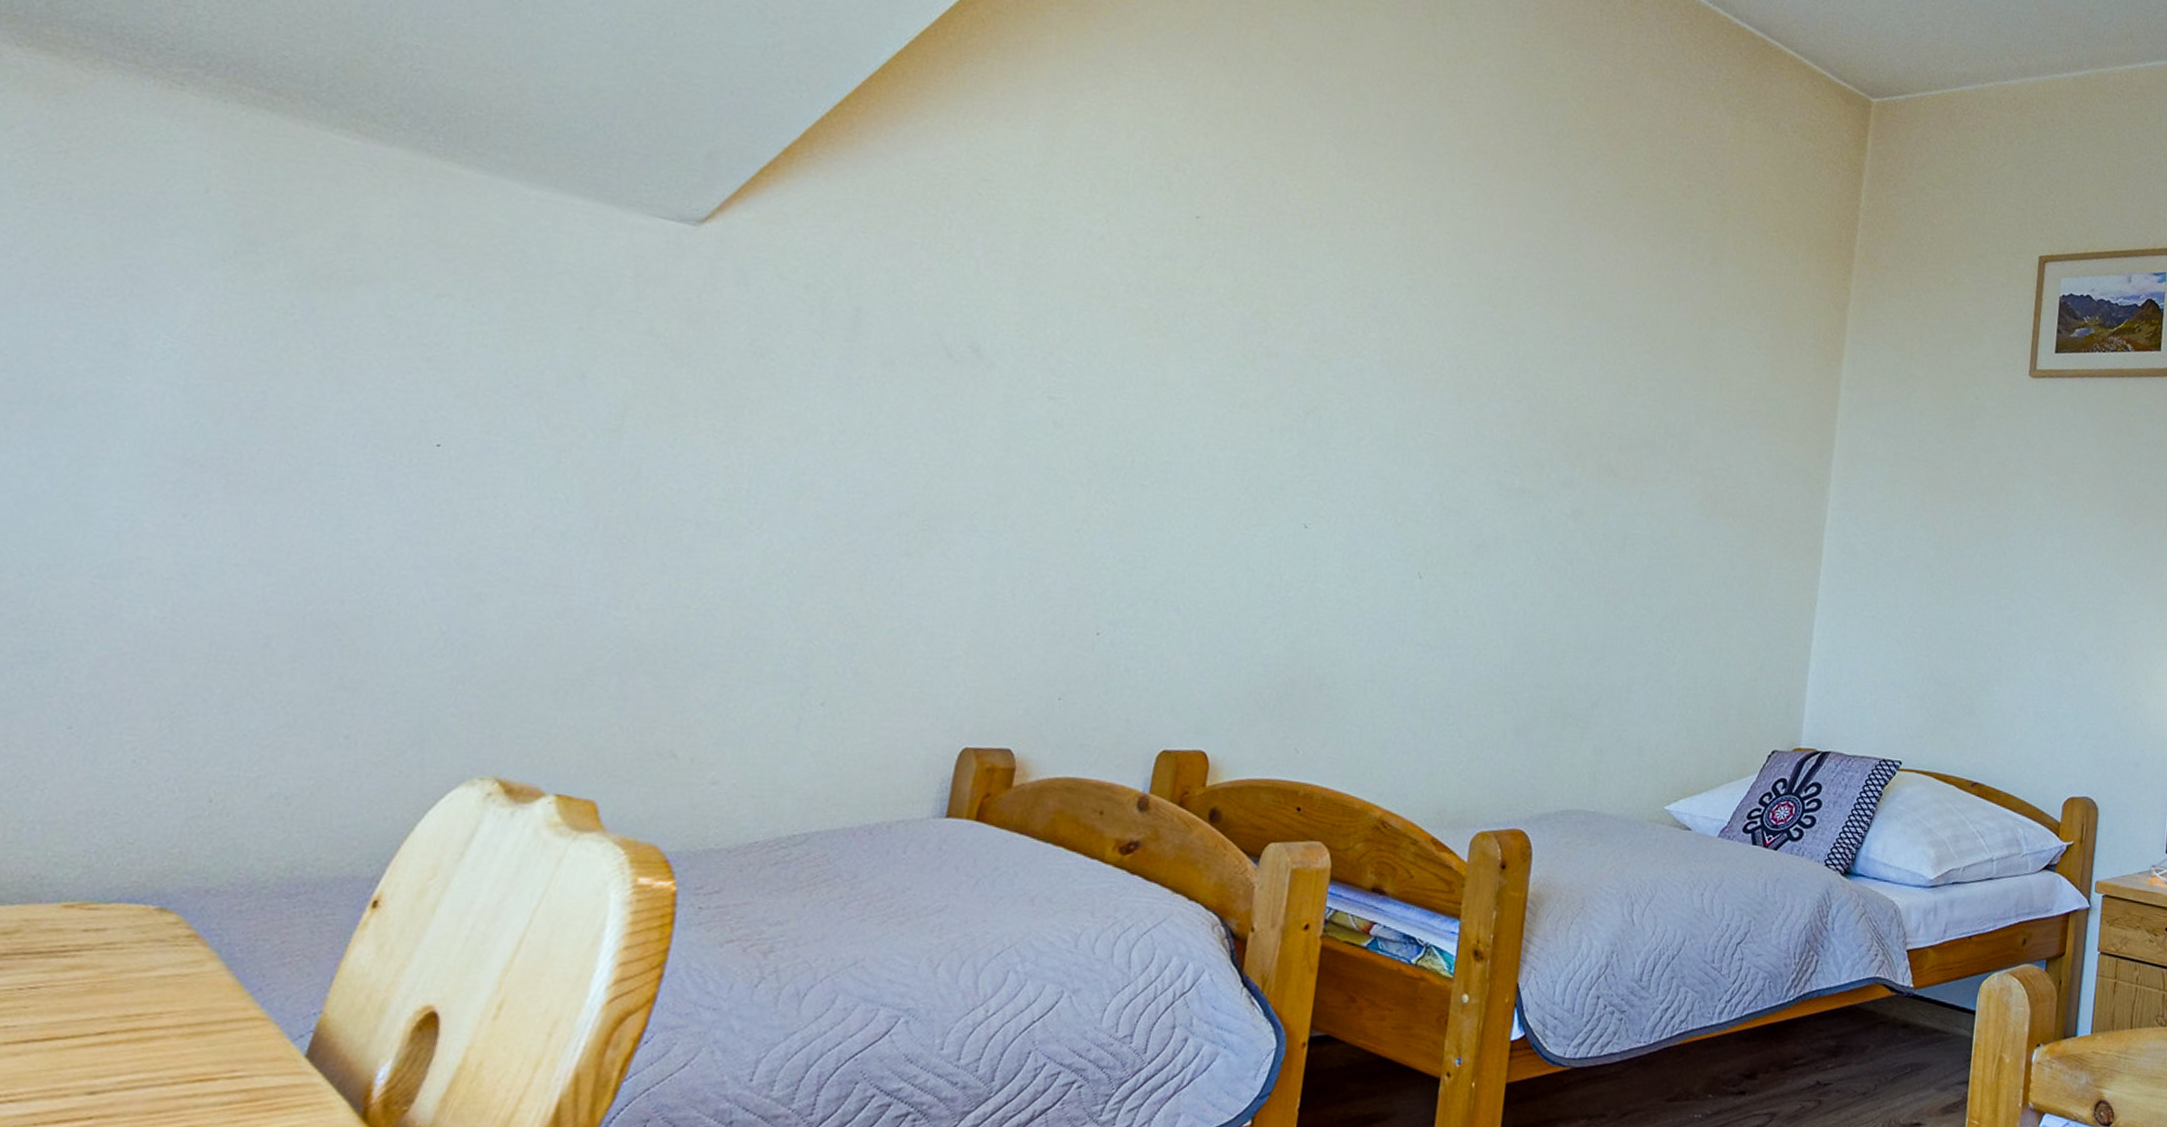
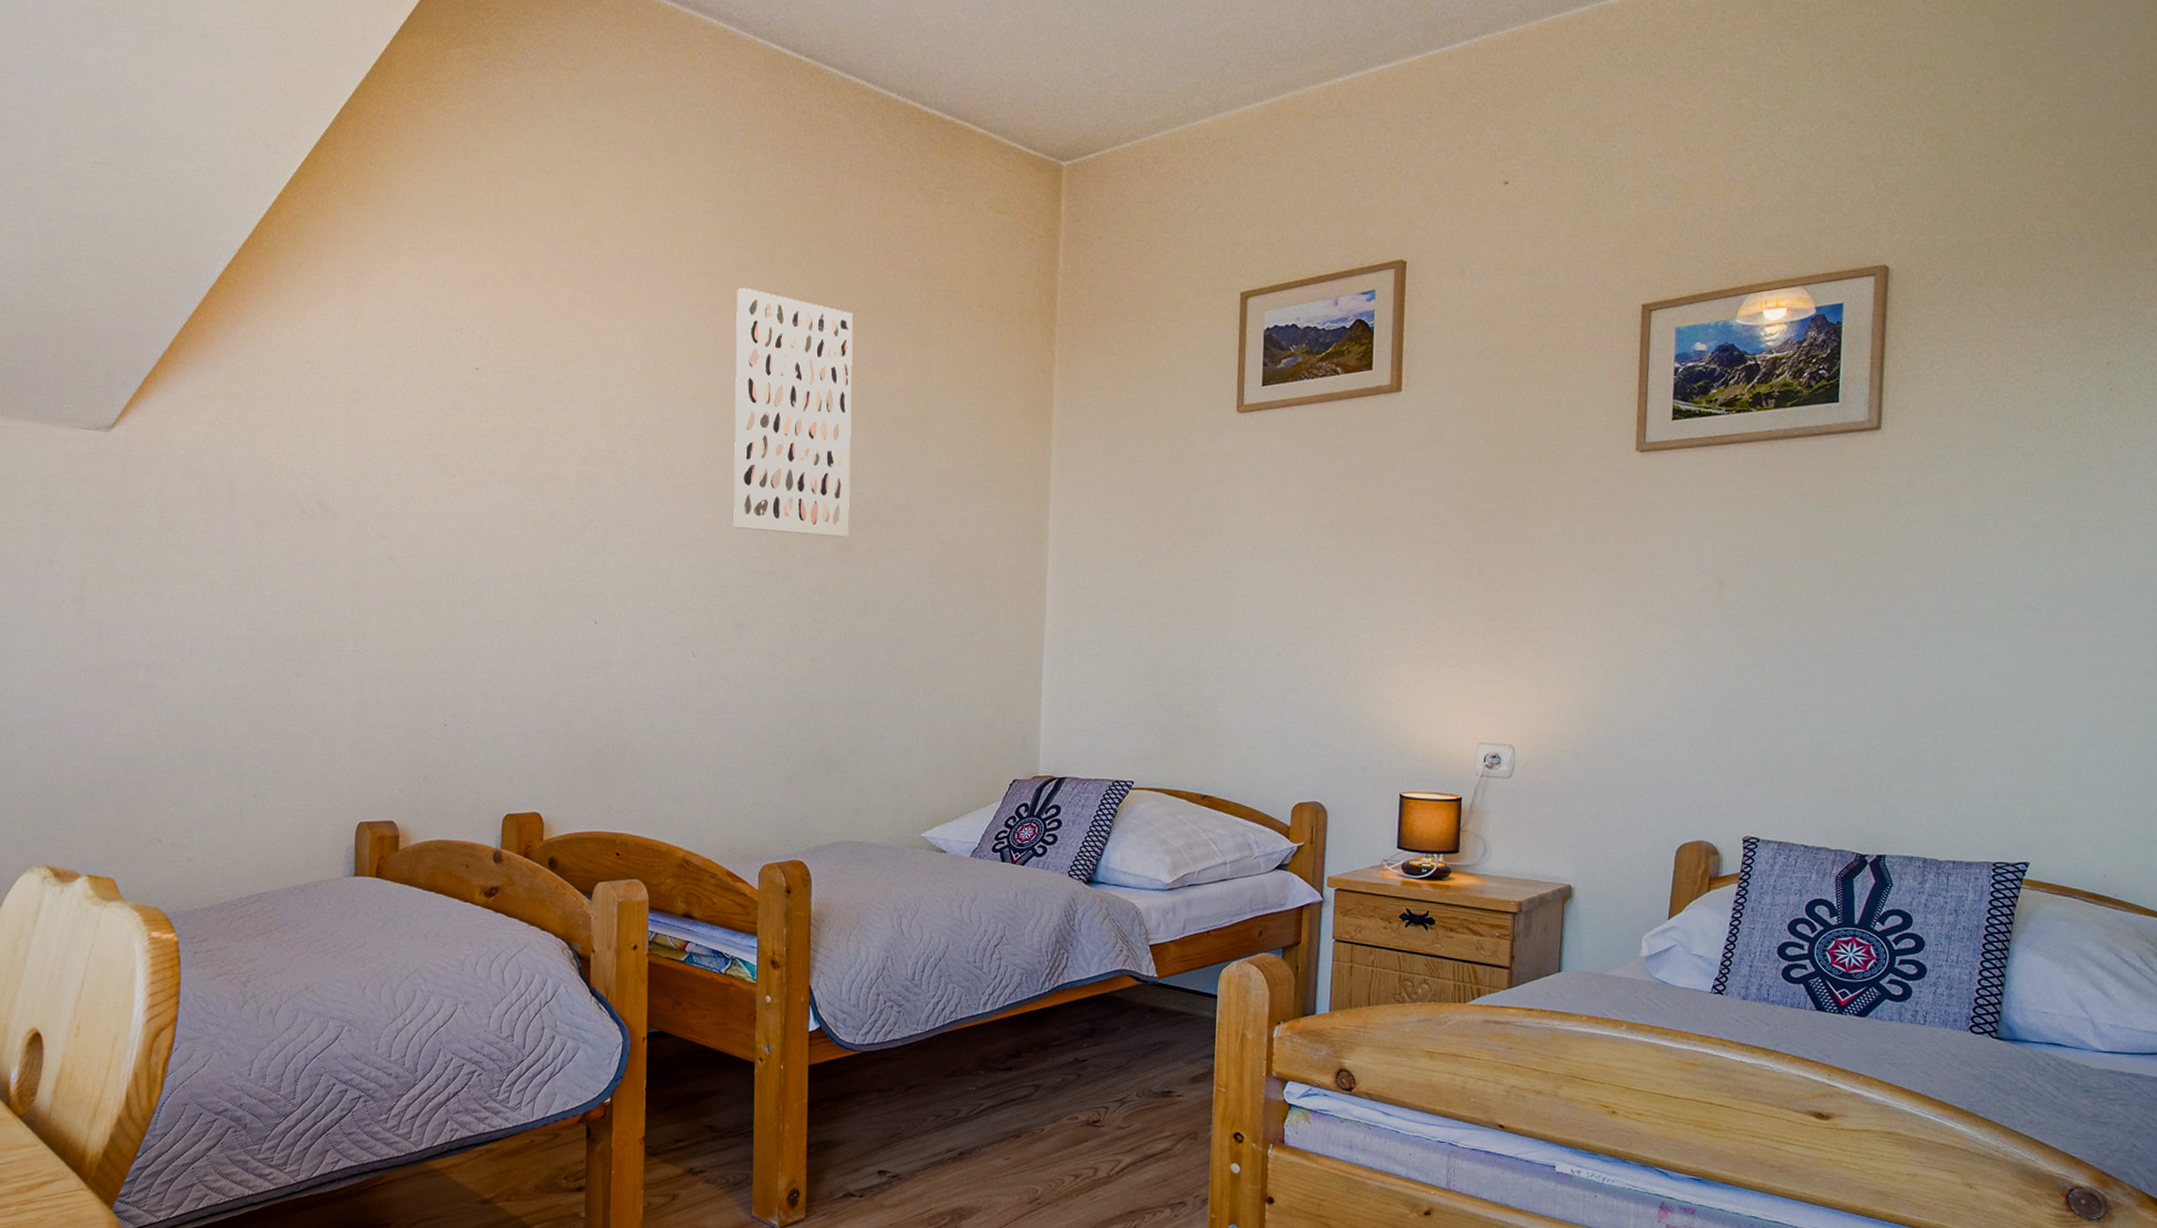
wall art: none [1483,173,1641,461] -> present [733,287,853,538]

